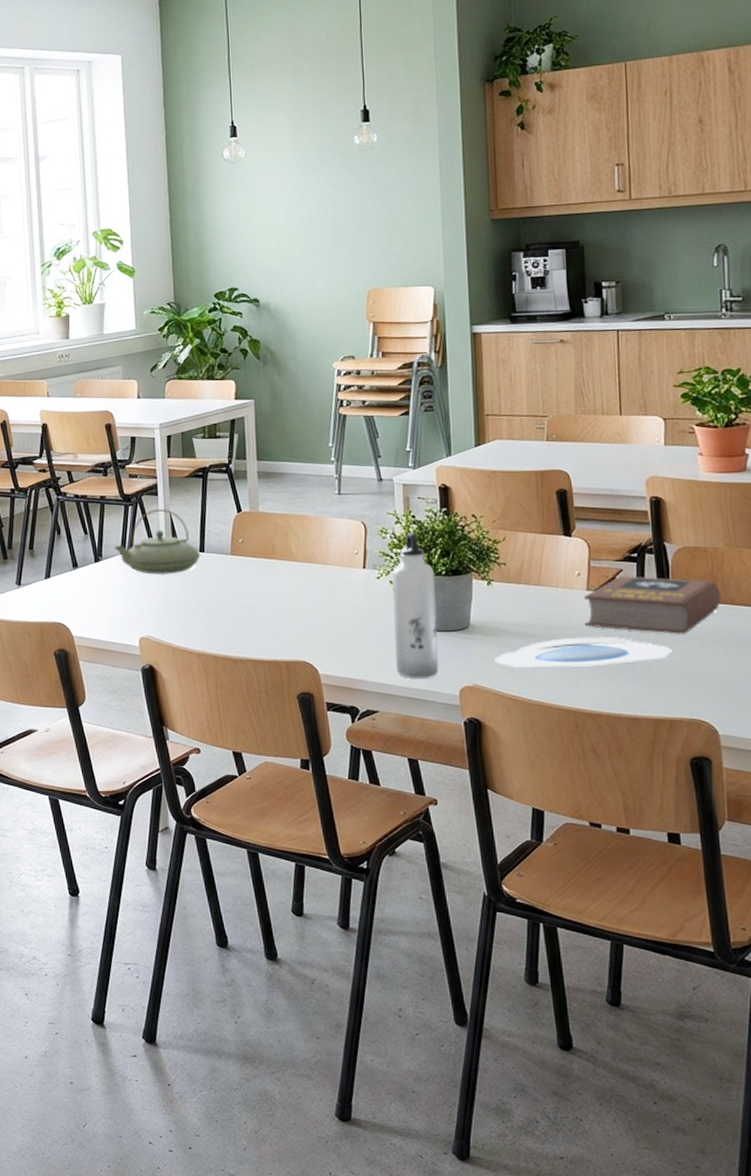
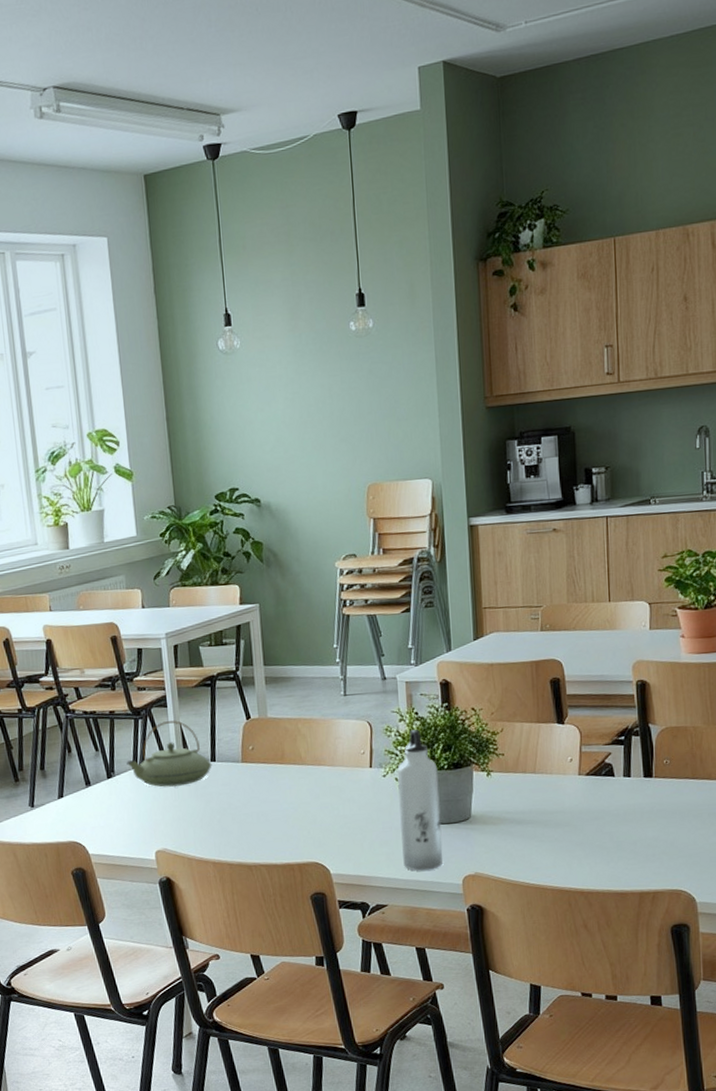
plate: present [494,636,672,667] -> none [494,818,656,854]
book: present [584,576,722,634] -> none [576,758,700,811]

